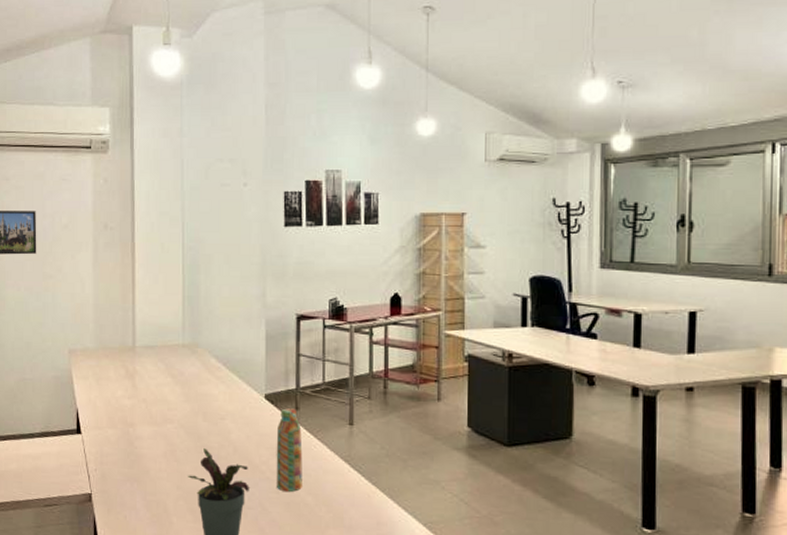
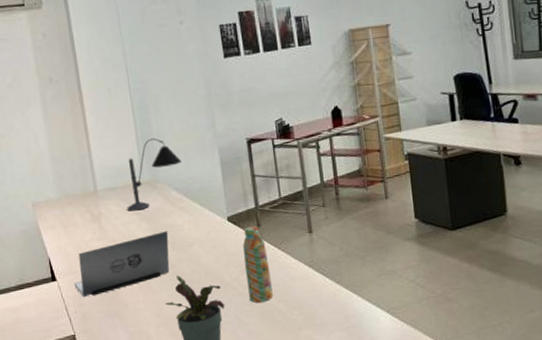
laptop: none [98,399,201,456] -> present [74,231,170,298]
desk lamp: none [163,300,225,374] -> present [127,138,181,211]

